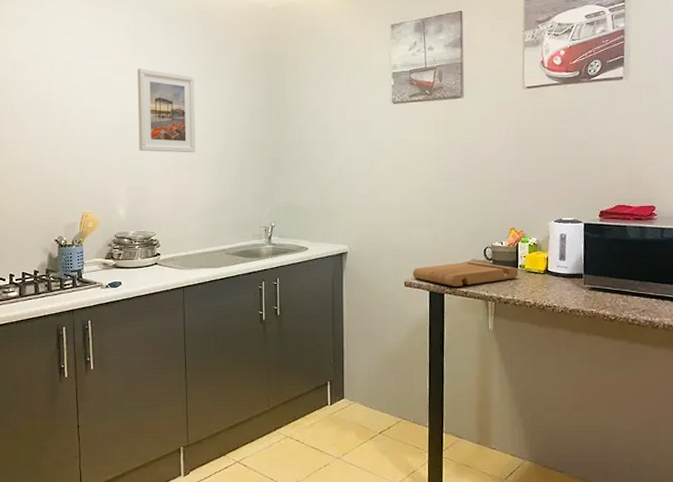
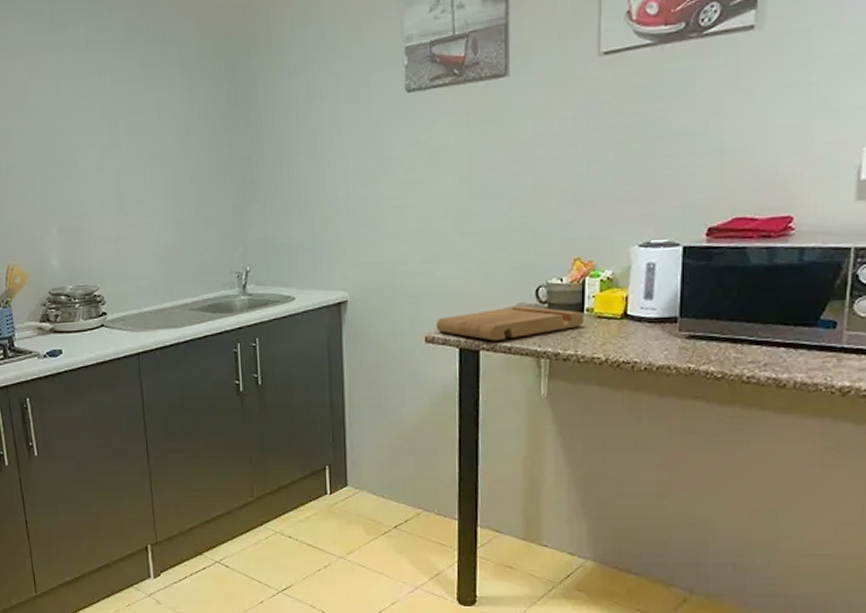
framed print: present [137,68,196,153] -> none [58,68,143,182]

